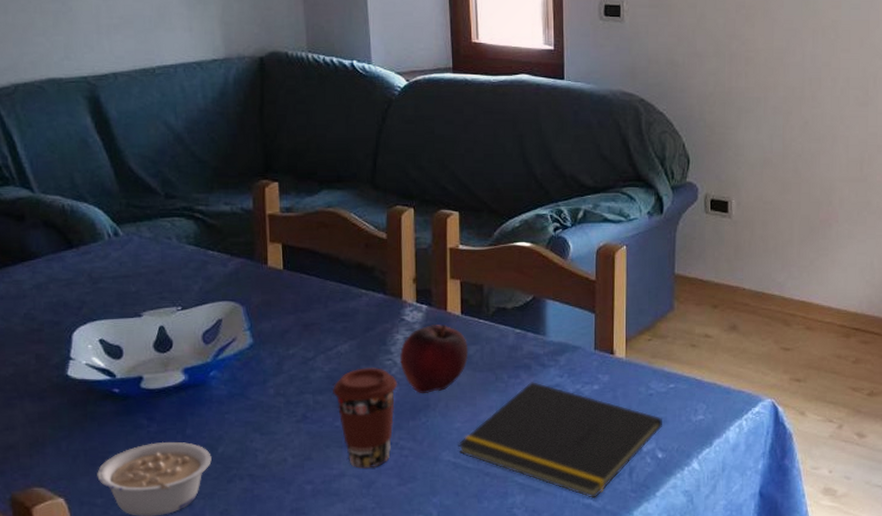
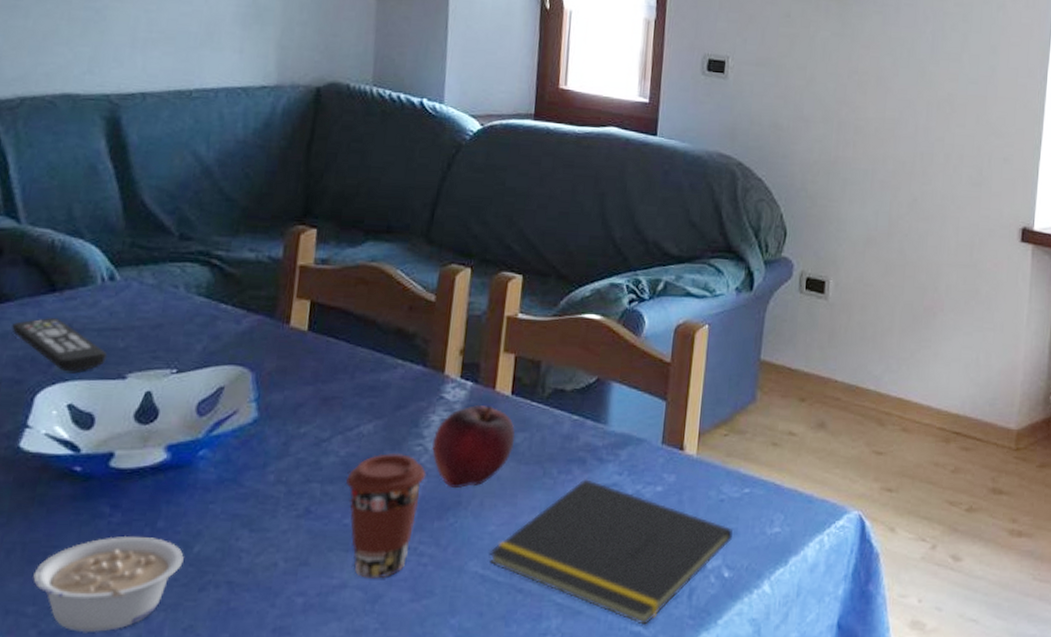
remote control: none [43,270,124,313] -> present [11,318,108,372]

